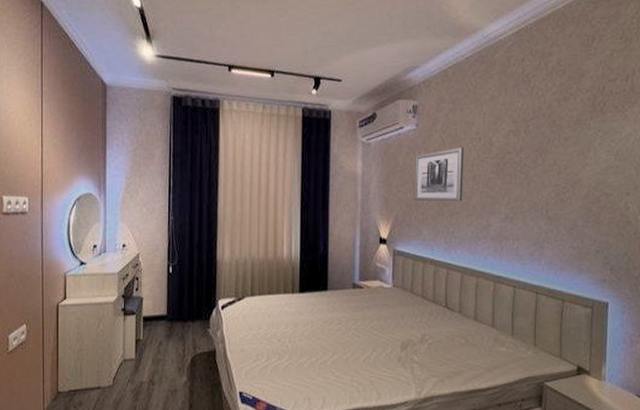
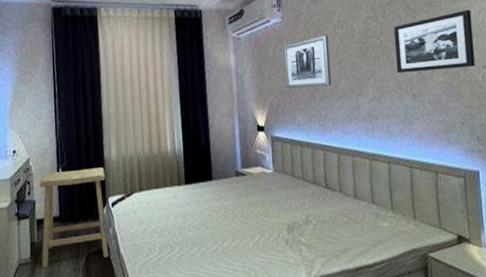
stool: none [146,268,216,366] -> present [39,167,109,268]
picture frame: none [534,130,622,193] -> present [393,9,475,73]

